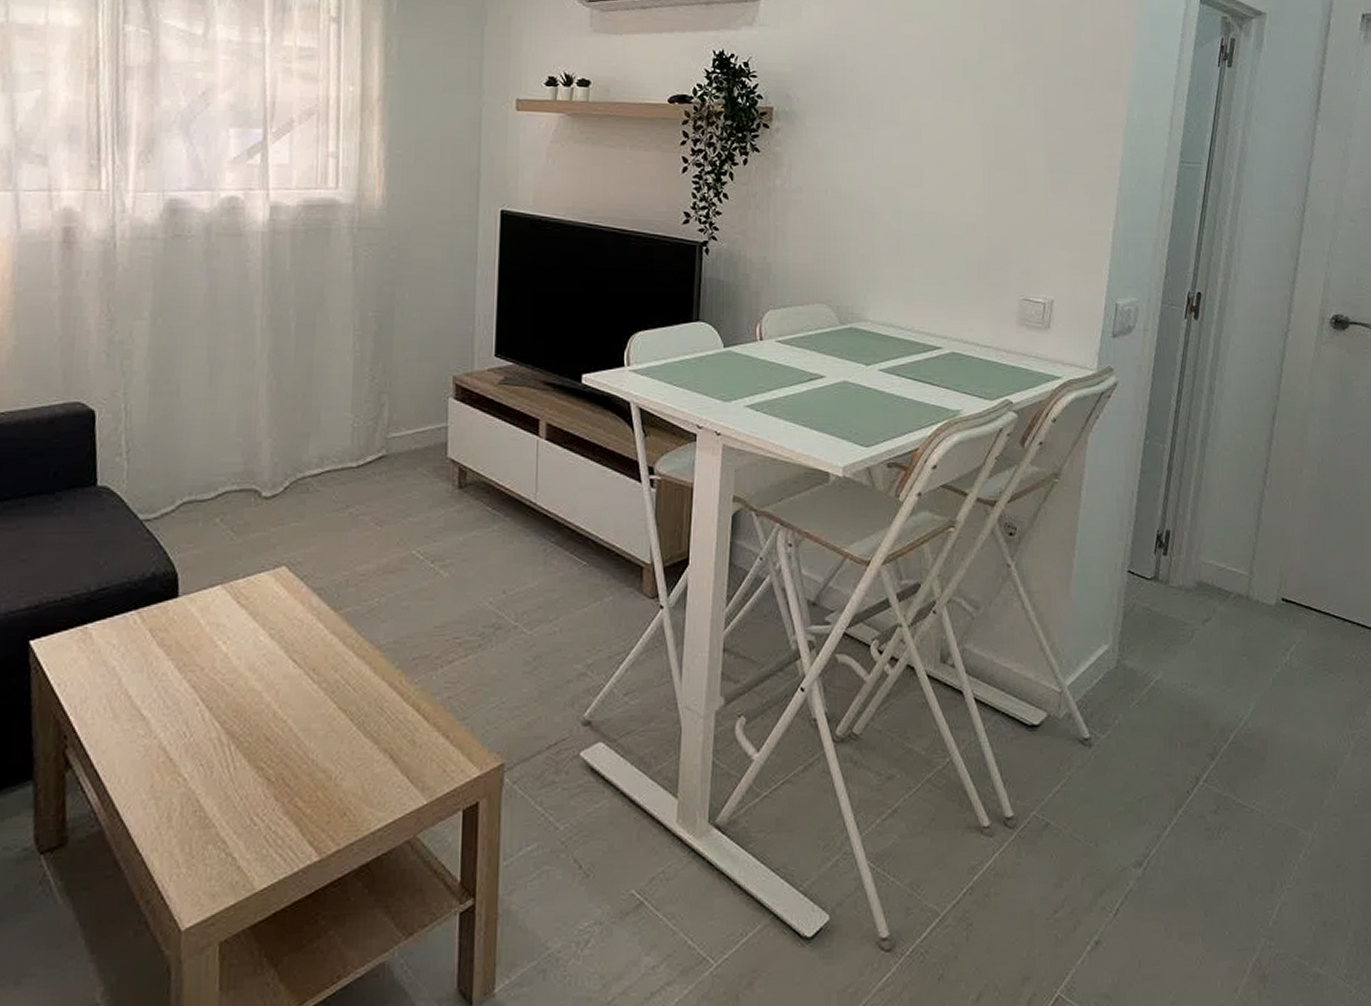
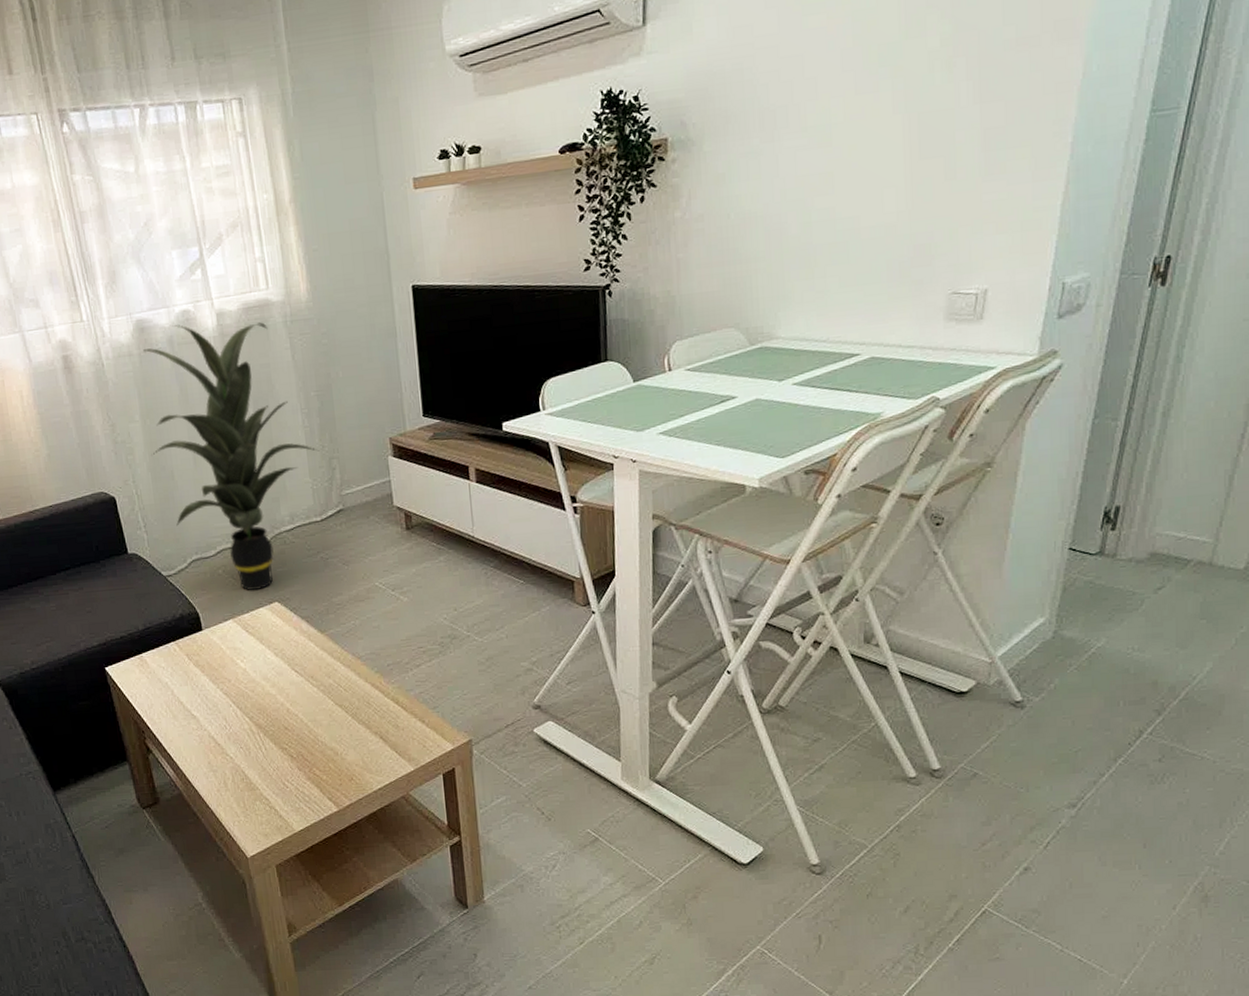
indoor plant: none [158,212,369,548] -> present [143,322,320,590]

